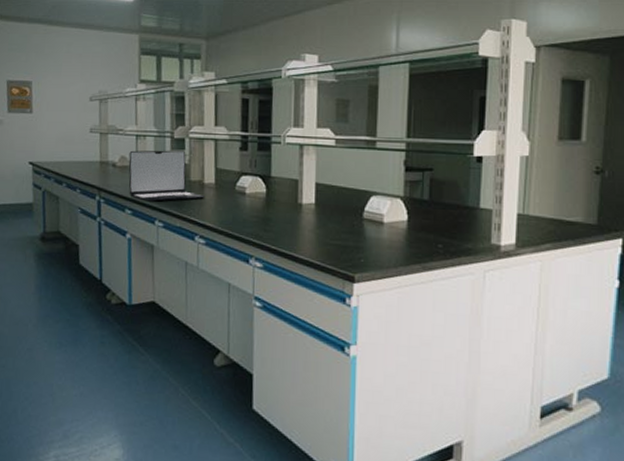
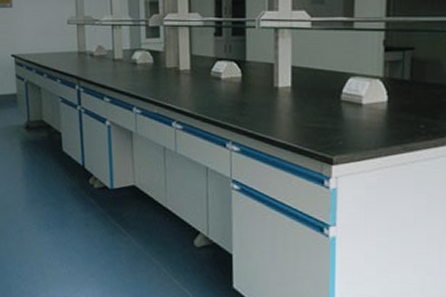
laptop: present [128,150,204,202] -> none [105,38,180,89]

